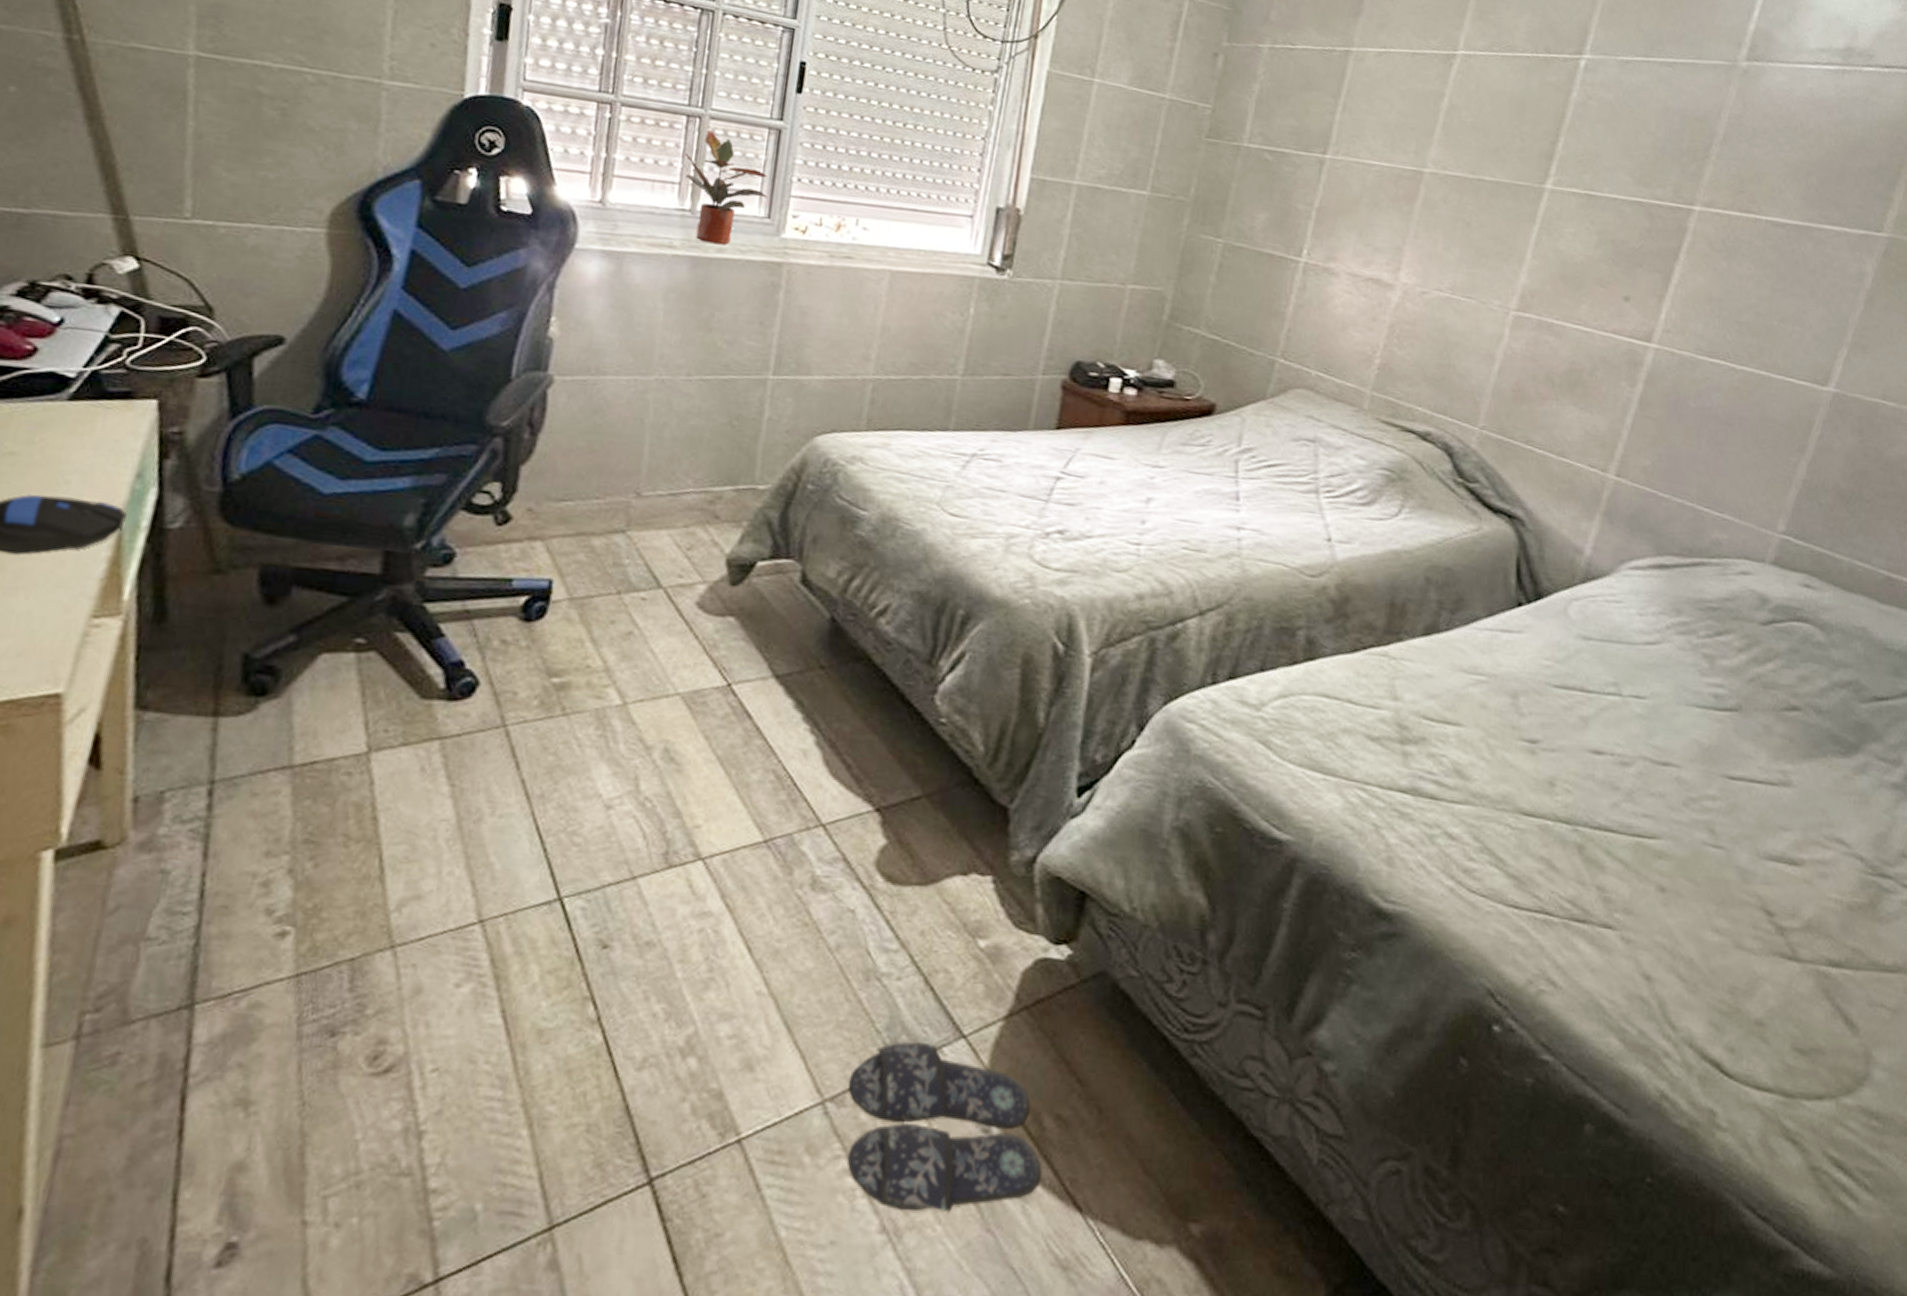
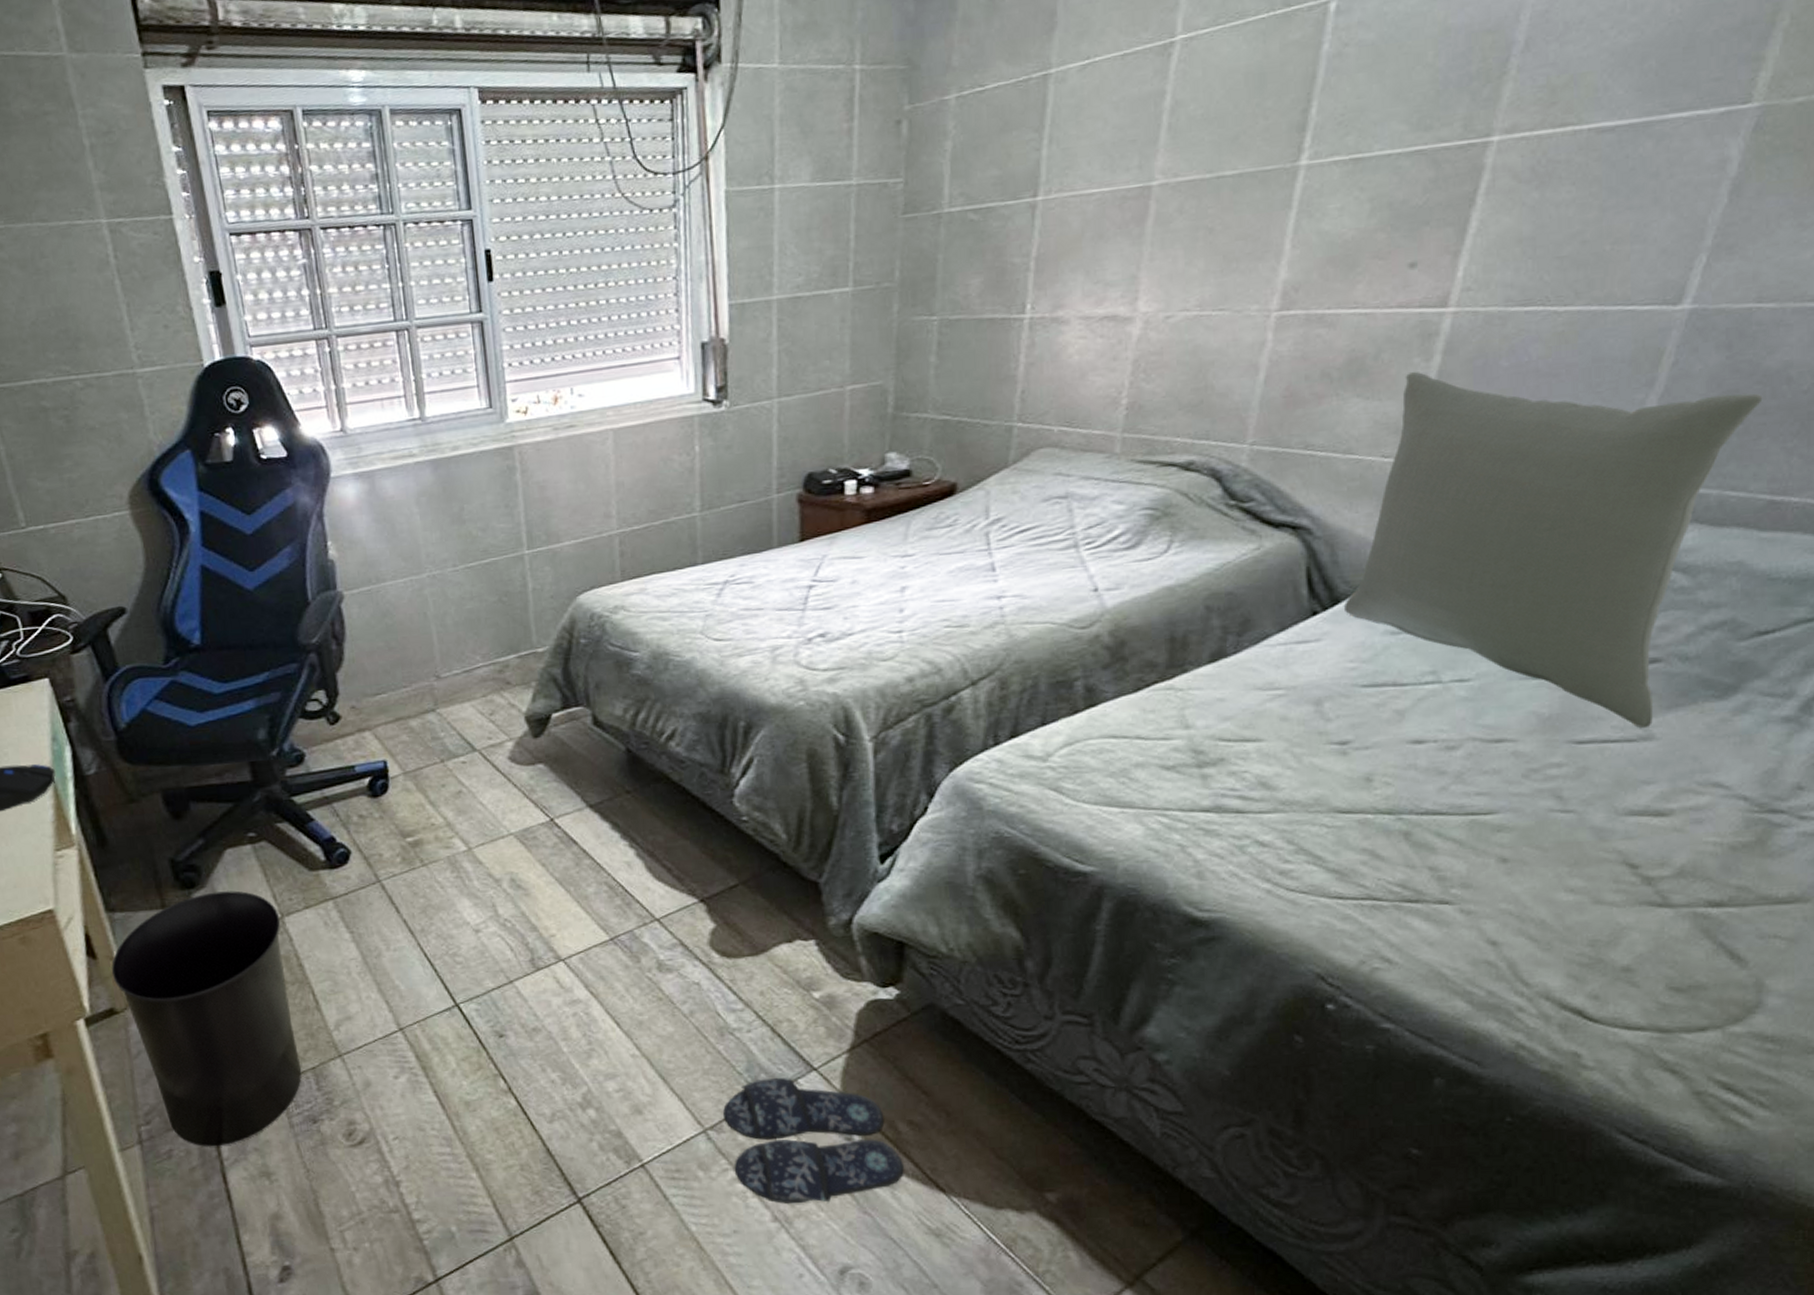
waste bin: none [114,705,366,1055] -> present [111,890,301,1146]
potted plant: present [685,129,768,245] -> none [403,338,486,444]
pillow: none [1544,394,1885,774] -> present [1343,372,1763,729]

